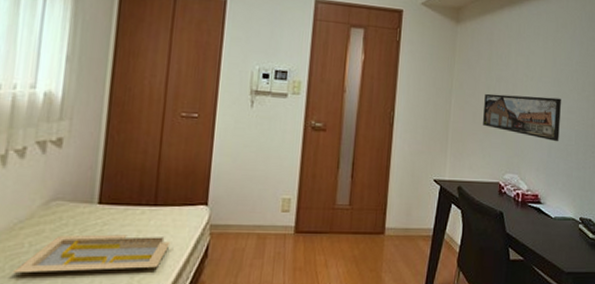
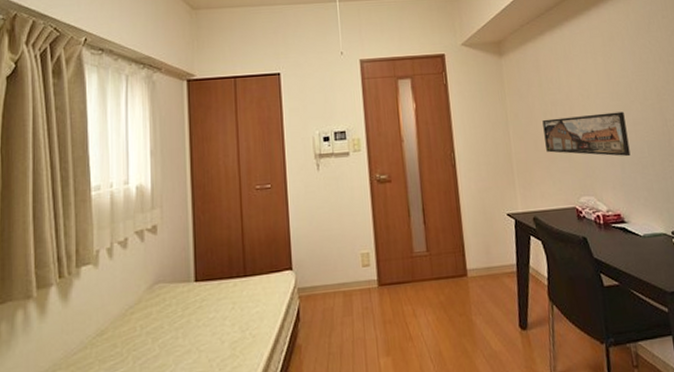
serving tray: present [12,234,171,274] -> none [129,306,264,357]

